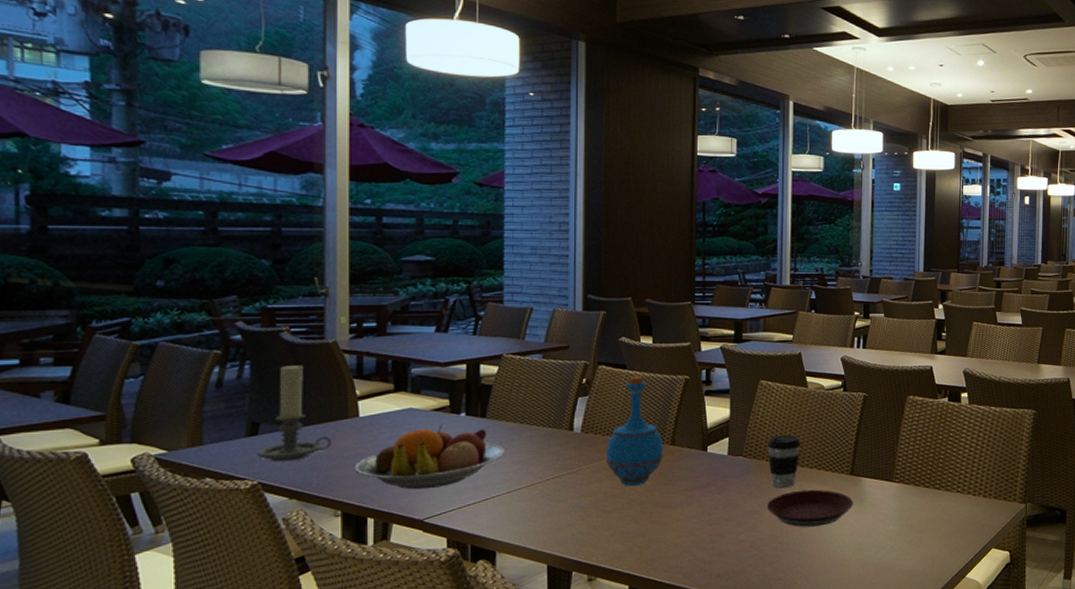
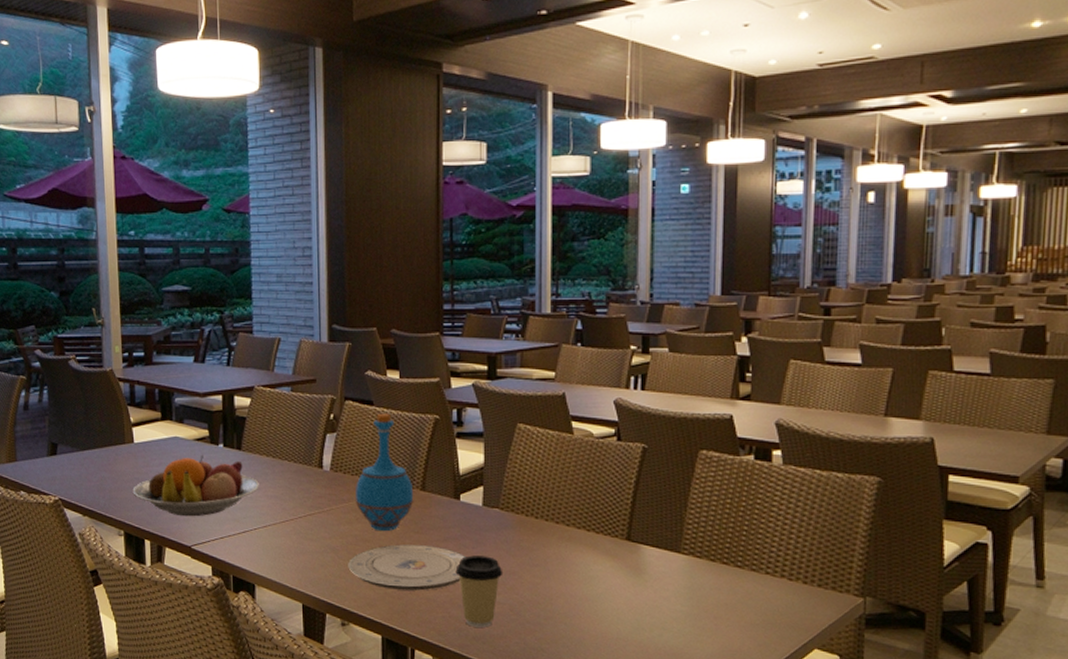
candle holder: present [256,364,332,462] -> none [56,390,114,481]
plate: none [596,495,712,541] -> present [348,544,466,591]
coffee cup: none [702,500,746,566] -> present [455,555,503,628]
coffee cup: present [767,435,801,489] -> none [526,487,566,549]
plate: present [767,489,854,527] -> none [528,552,631,596]

